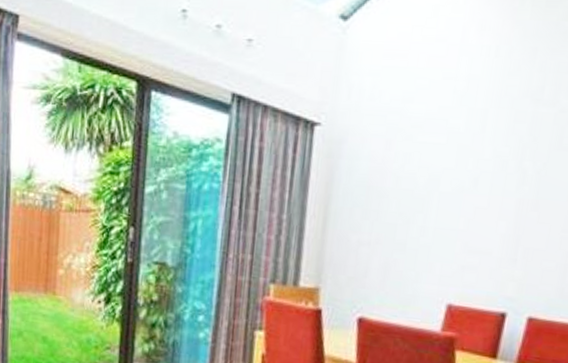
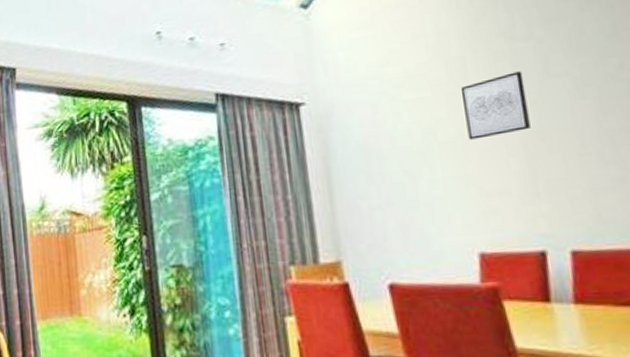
wall art: none [468,136,537,197] -> present [460,71,531,140]

